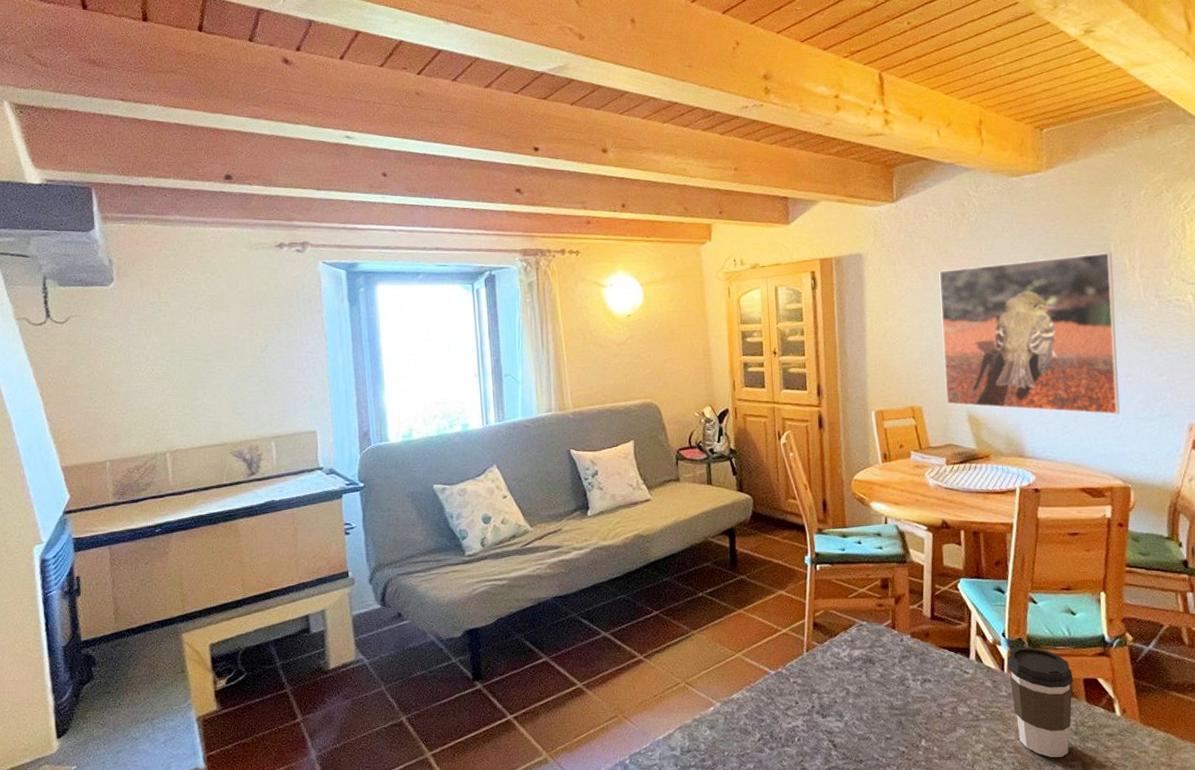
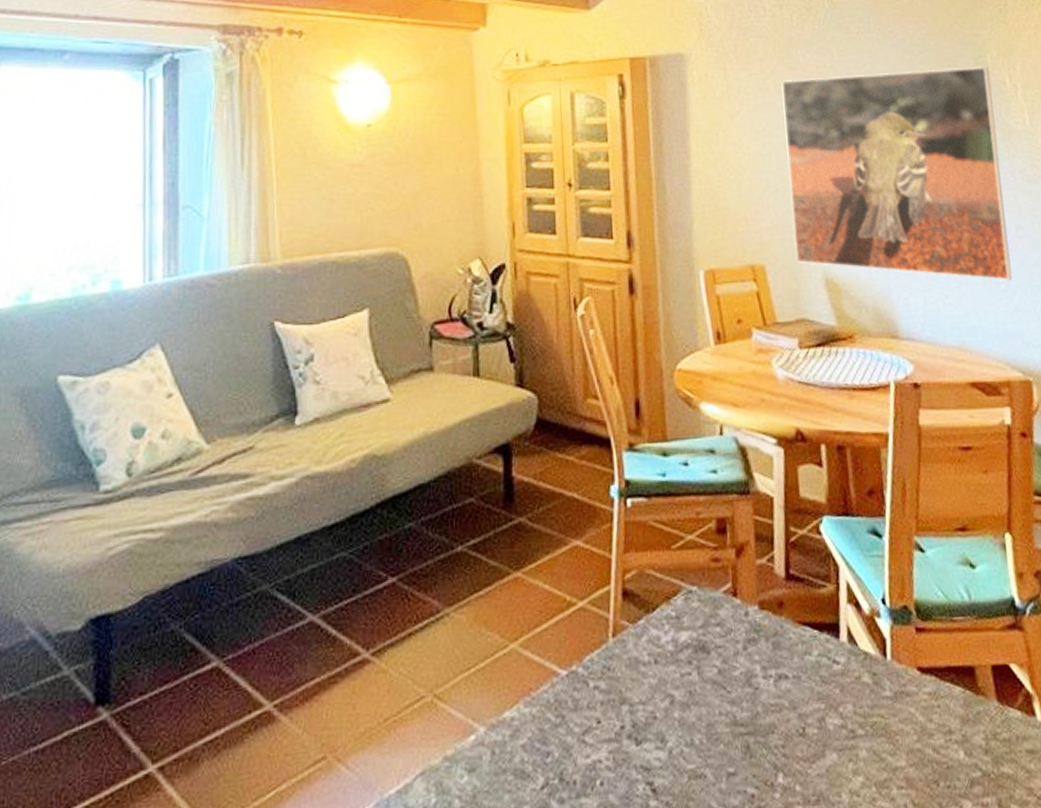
coffee cup: present [1007,646,1074,758] -> none [890,618,980,793]

